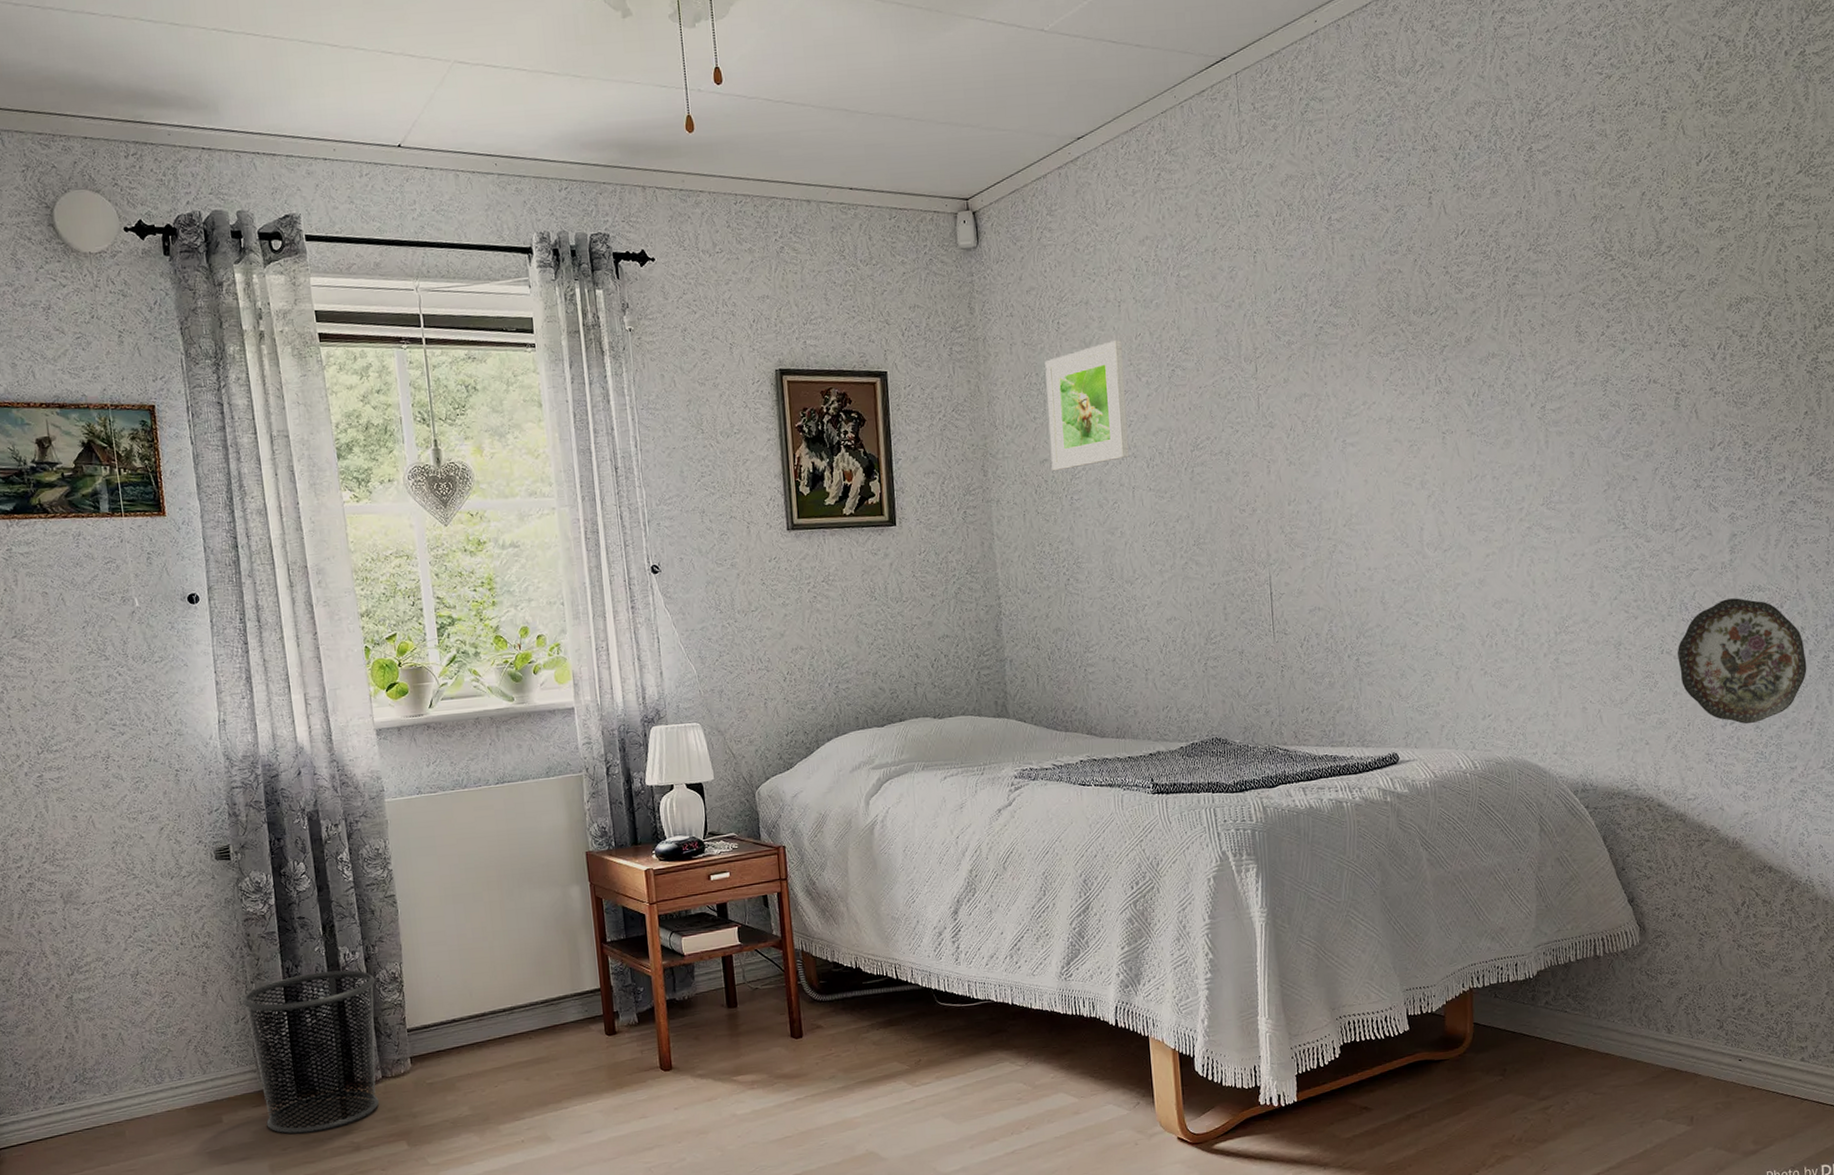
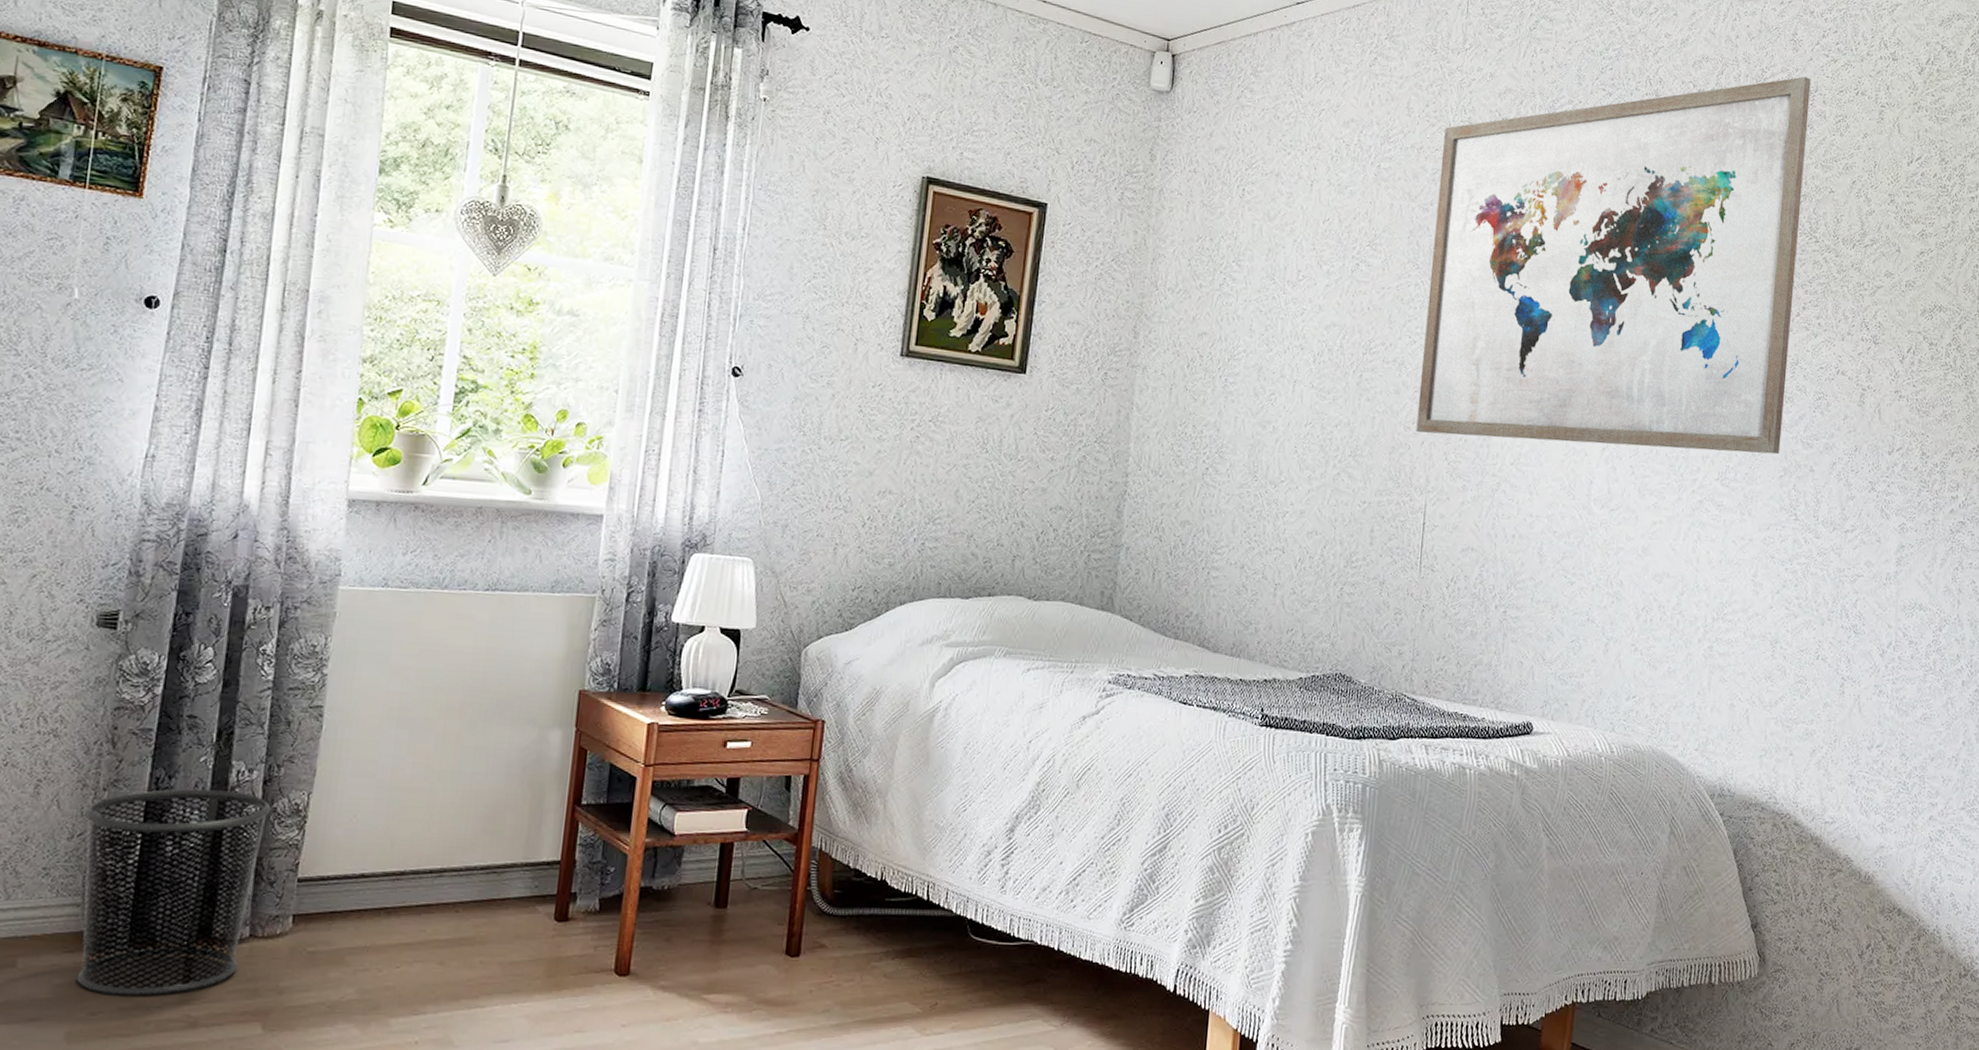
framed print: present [1045,339,1130,471] -> none [1210,219,1309,349]
wall art: none [1235,98,1601,512] -> present [1416,76,1811,455]
decorative plate: present [1677,598,1807,724] -> none [1832,612,1959,750]

